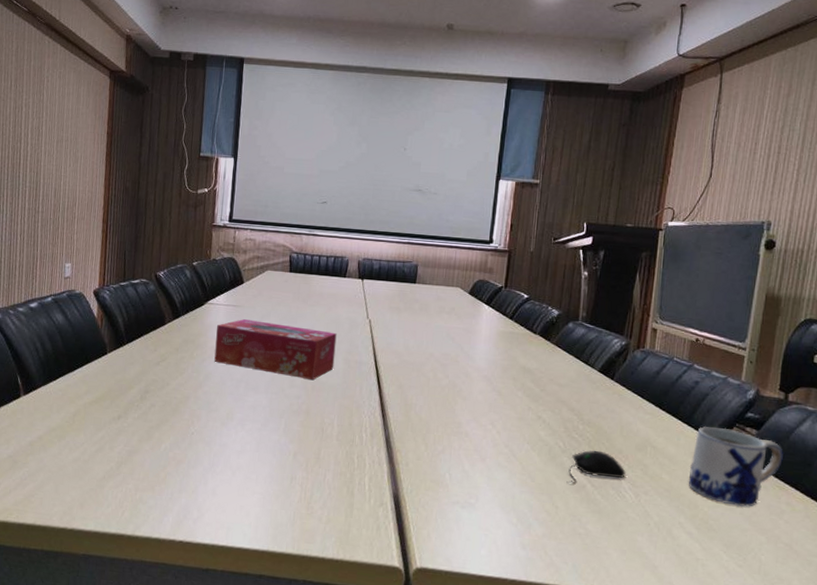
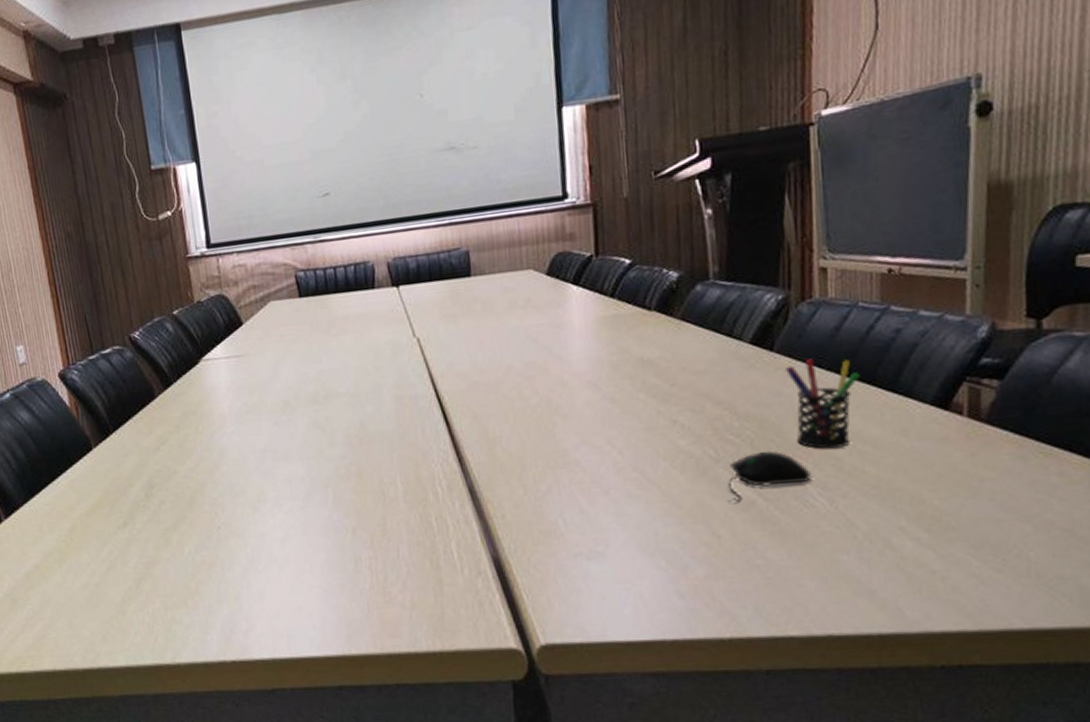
tissue box: present [214,319,337,381] -> none [220,364,383,434]
pen holder: none [619,390,668,458] -> present [786,358,860,449]
mug: present [688,425,784,507] -> none [904,385,1047,492]

